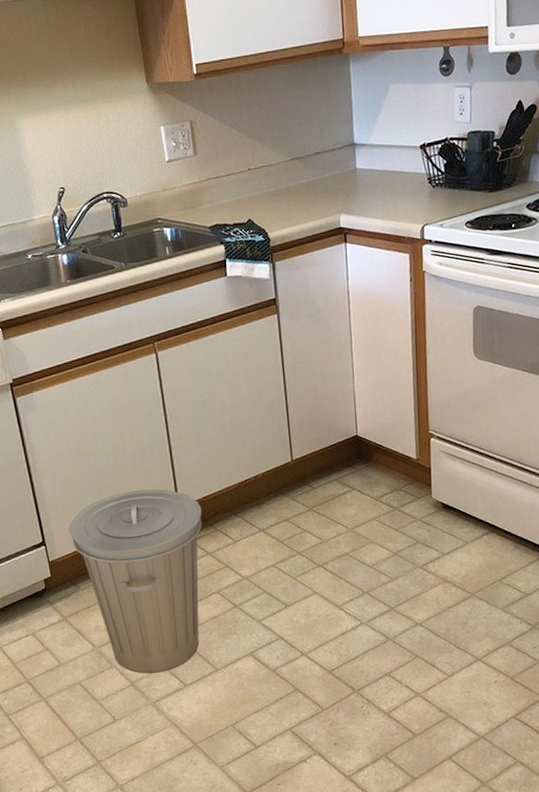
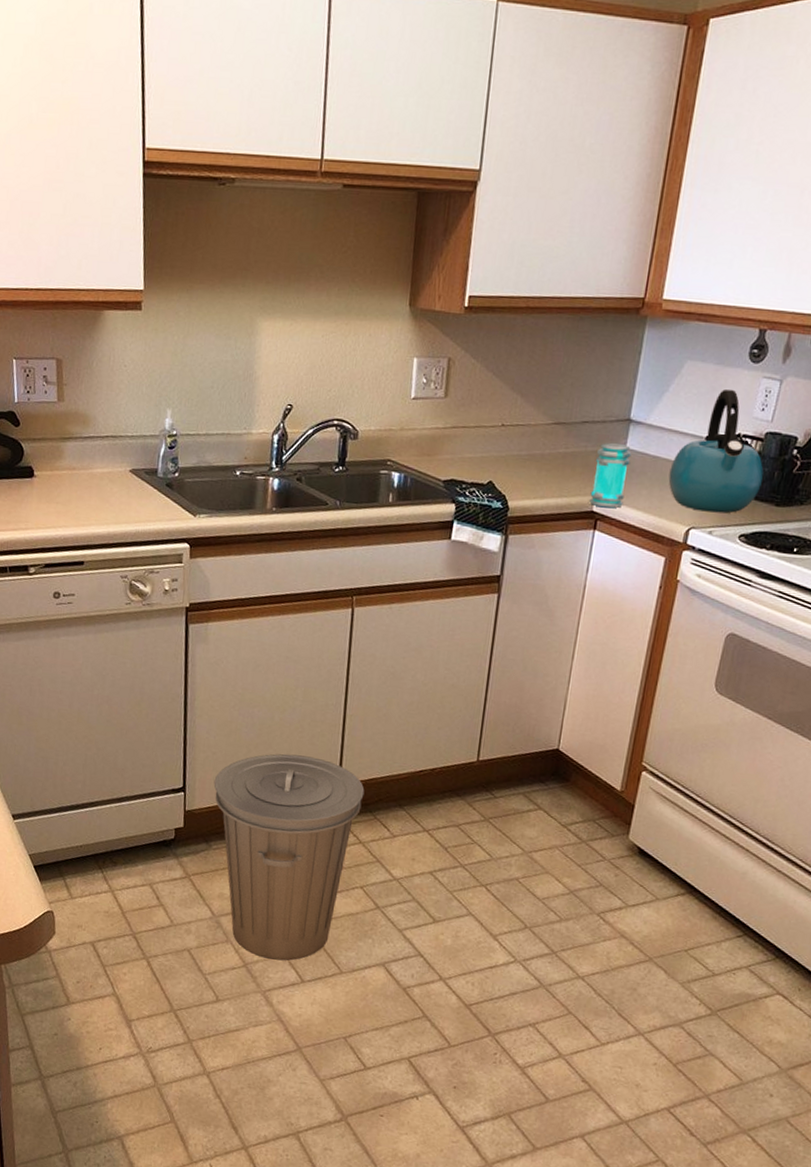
jar: none [333,165,365,222] -> present [589,442,632,508]
kettle: none [396,101,474,209] -> present [668,389,764,513]

